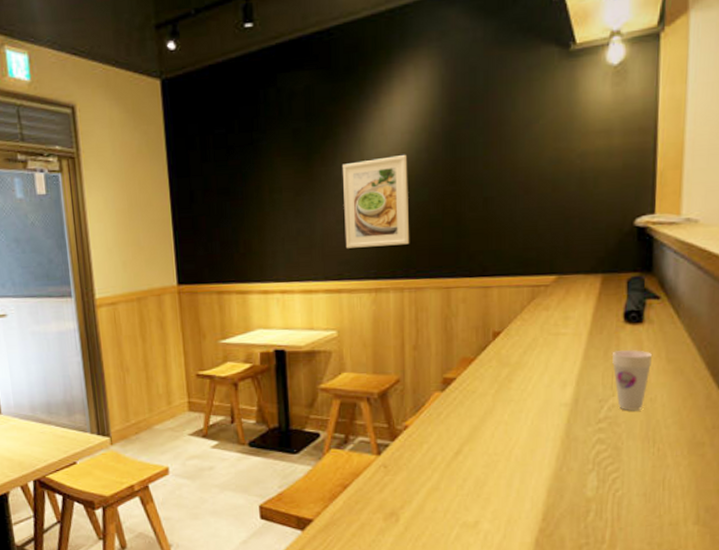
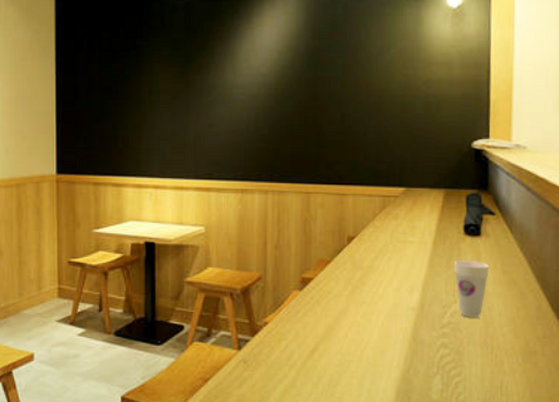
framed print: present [342,155,410,248] -> none [215,70,275,151]

